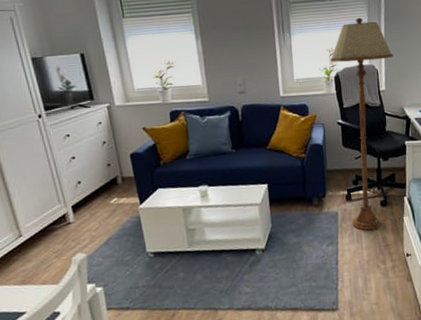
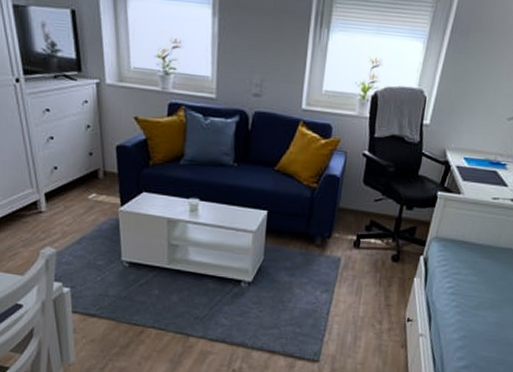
floor lamp: present [330,17,393,230] -> none [354,23,450,285]

